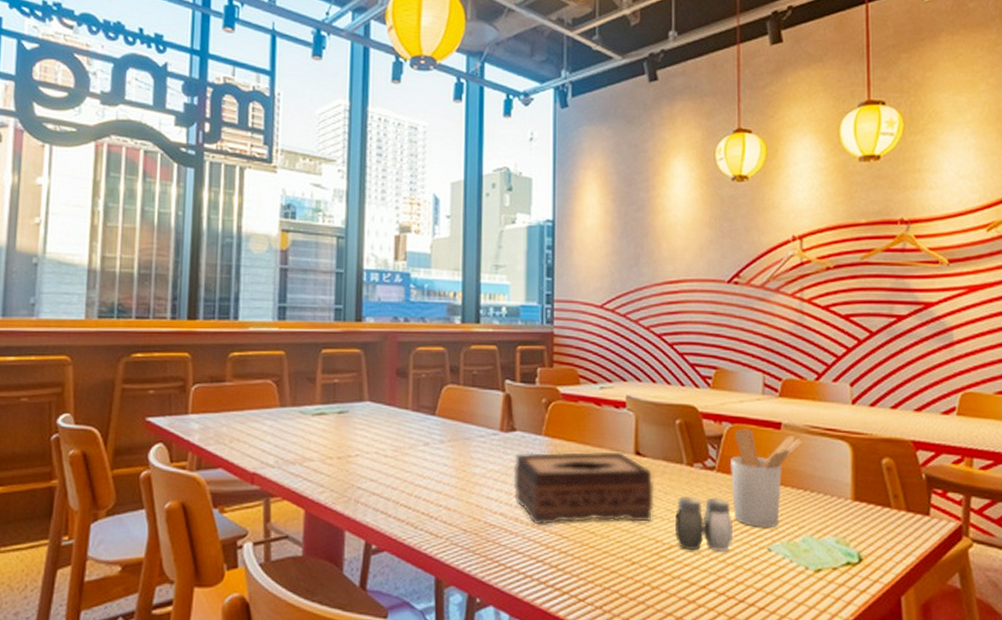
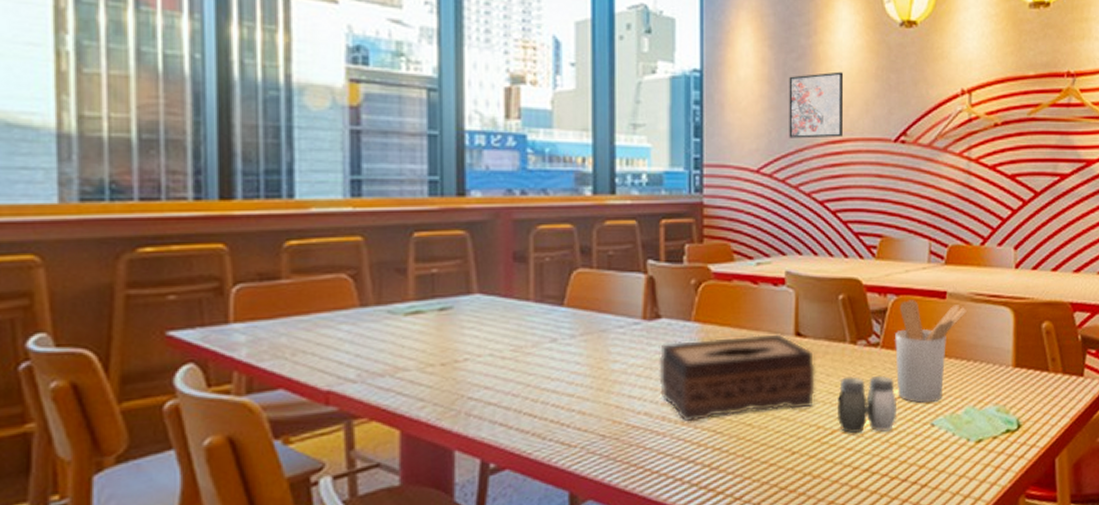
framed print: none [629,221,680,279] -> present [789,71,844,139]

